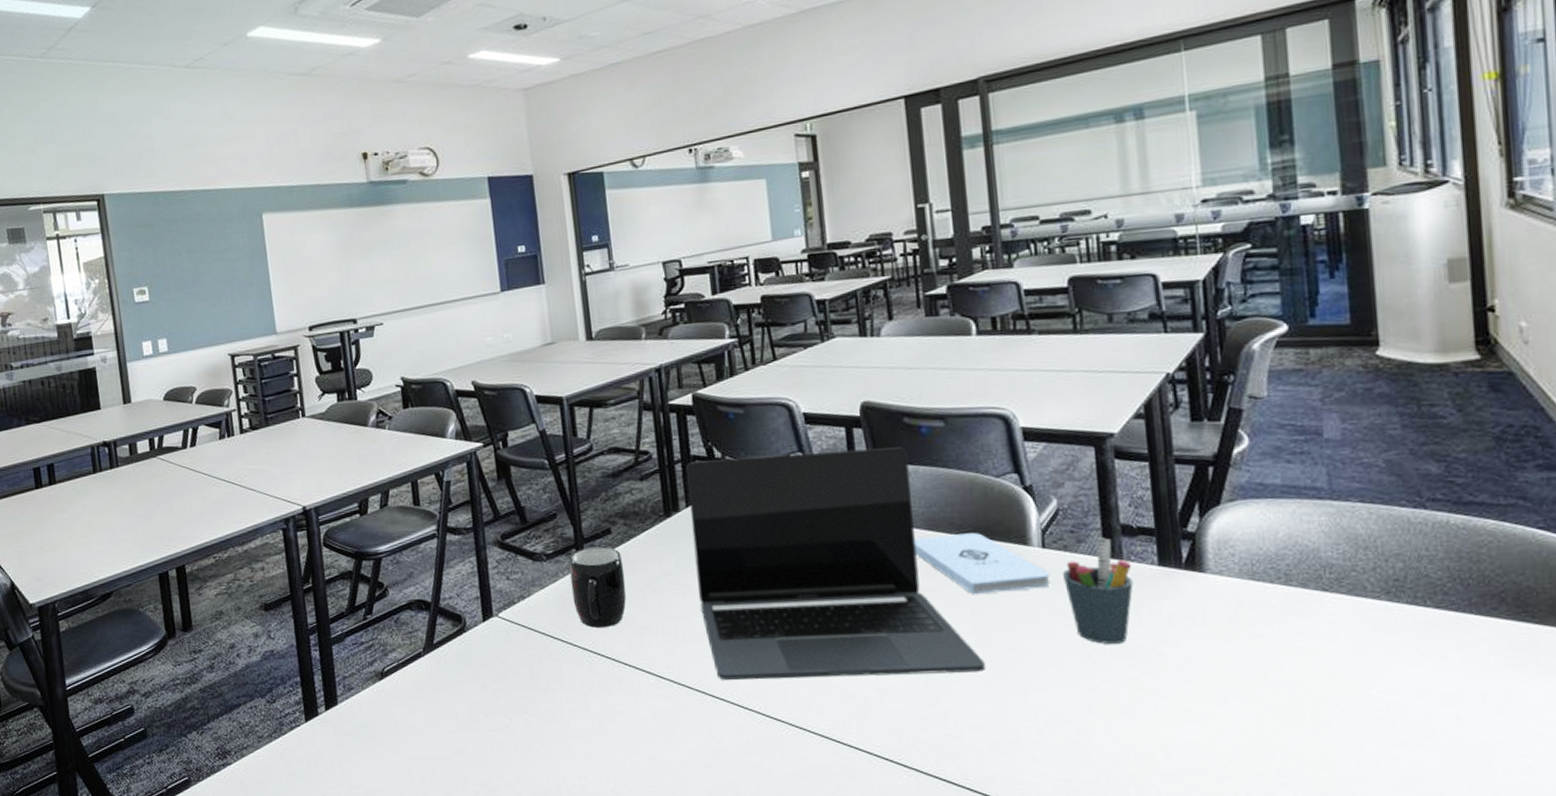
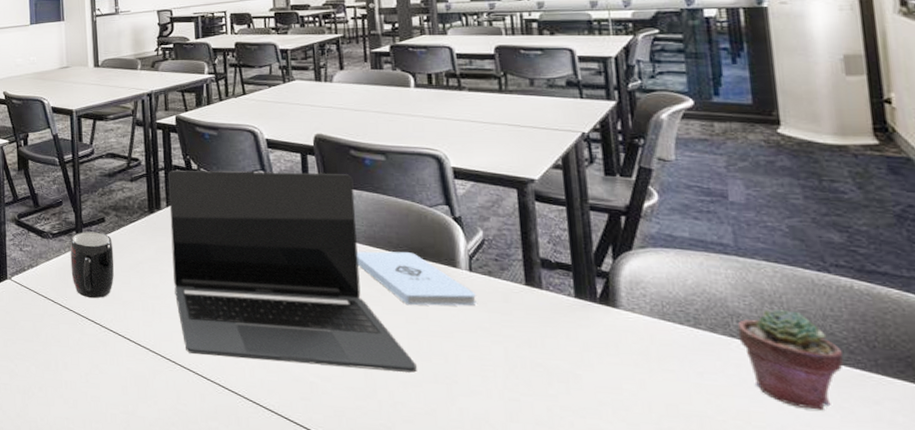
pen holder: present [1062,537,1134,644] -> none [486,268,552,363]
potted succulent: none [1330,555,1437,661] -> present [737,310,843,411]

